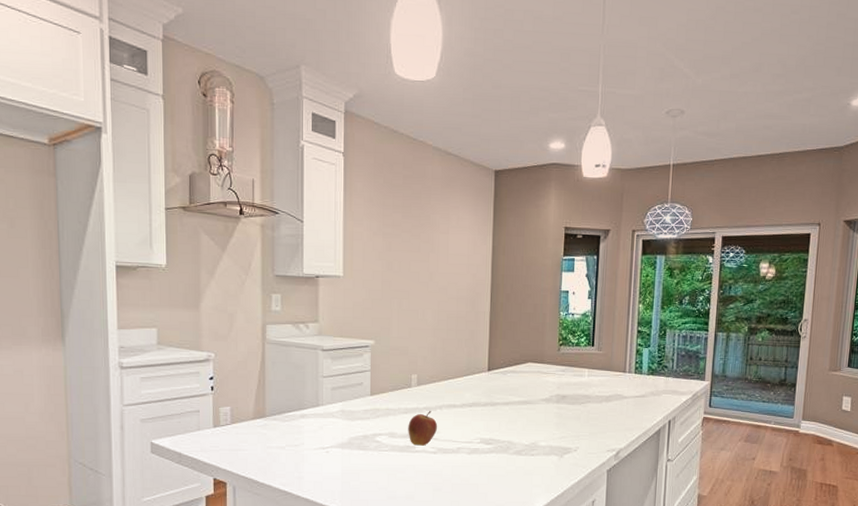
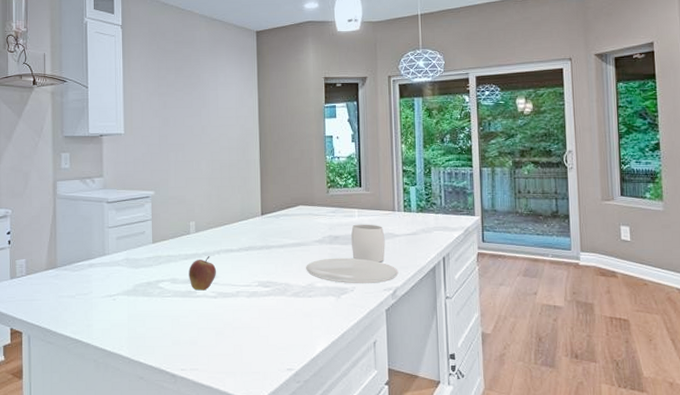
plate: none [530,417,624,445] -> present [306,257,399,284]
mug: none [578,384,613,424] -> present [350,224,385,263]

